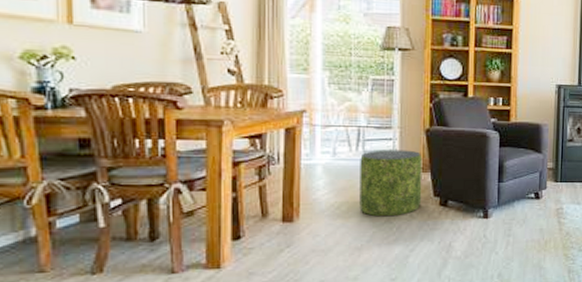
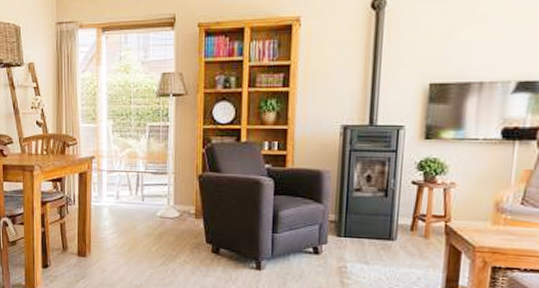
pouf: present [359,150,423,217] -> none [139,194,195,260]

